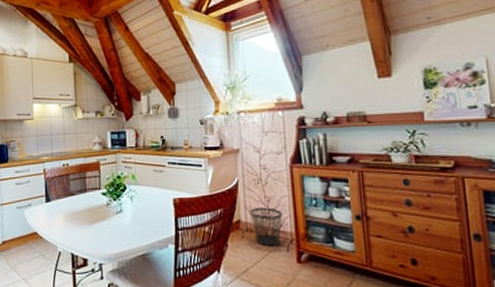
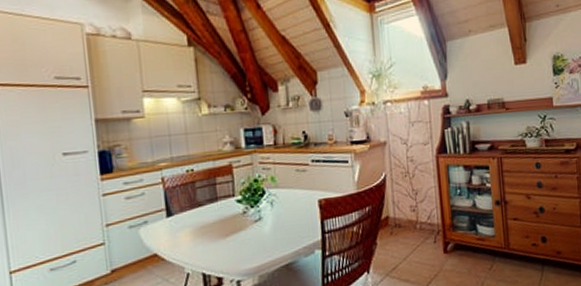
wastebasket: present [250,207,283,247] -> none [398,200,430,240]

